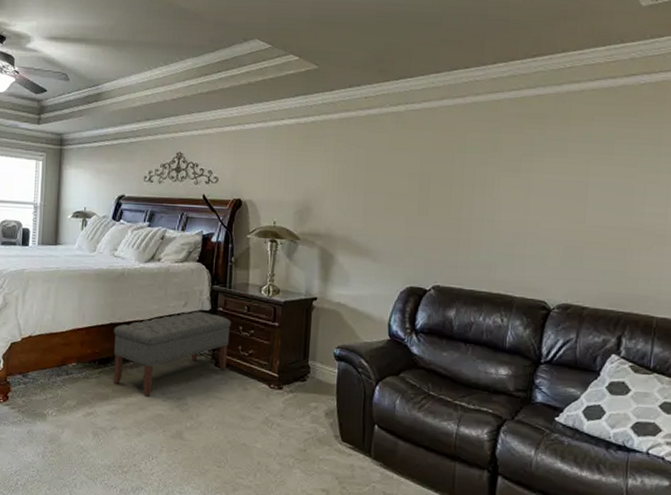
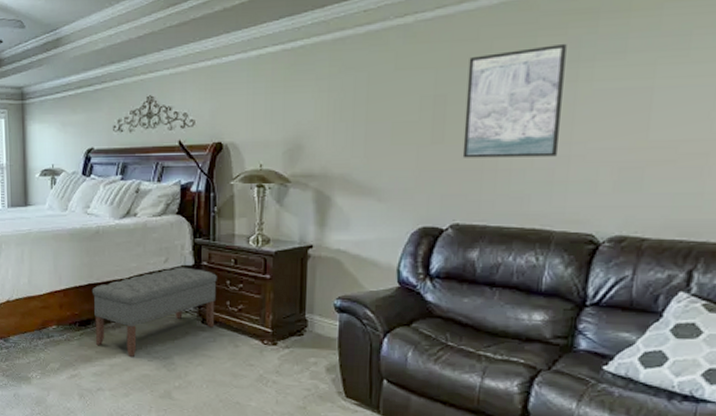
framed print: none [442,140,523,233] -> present [462,43,567,158]

